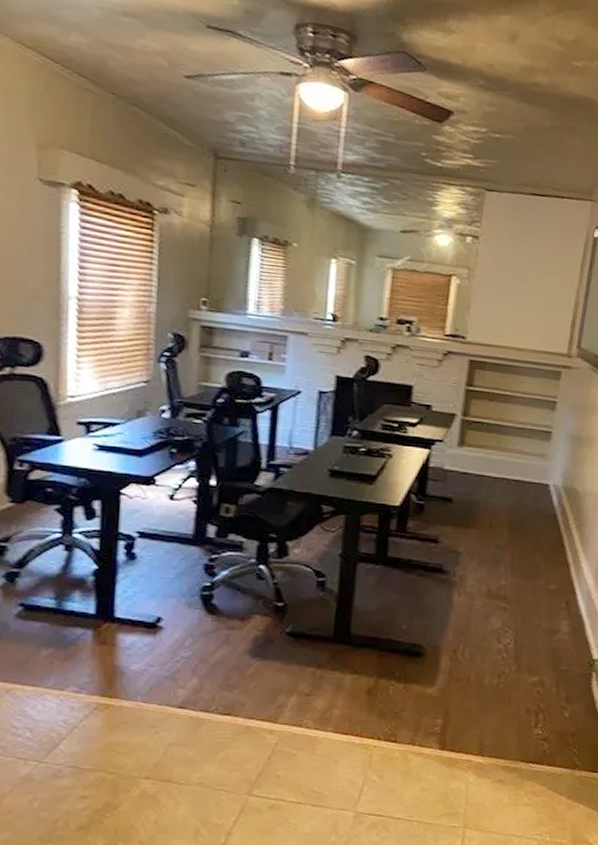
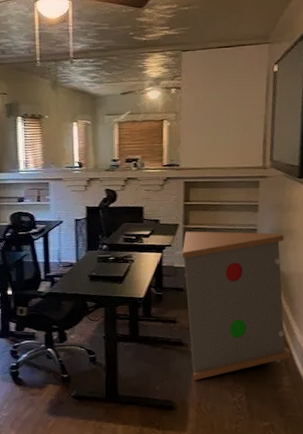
storage cabinet: none [451,425,583,619] -> present [182,231,292,380]

